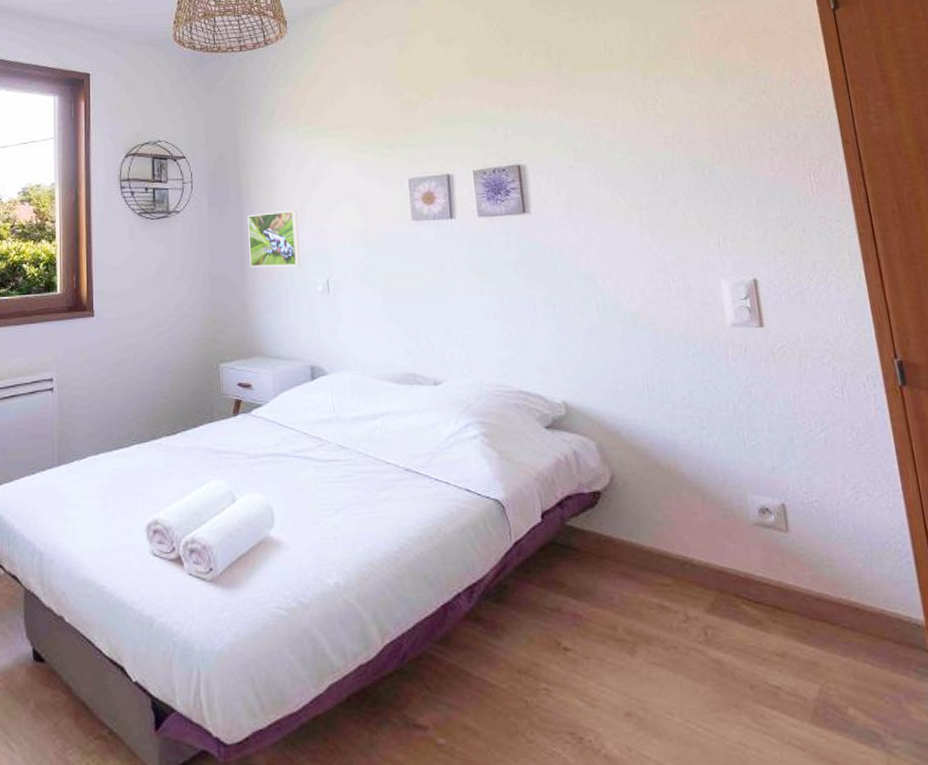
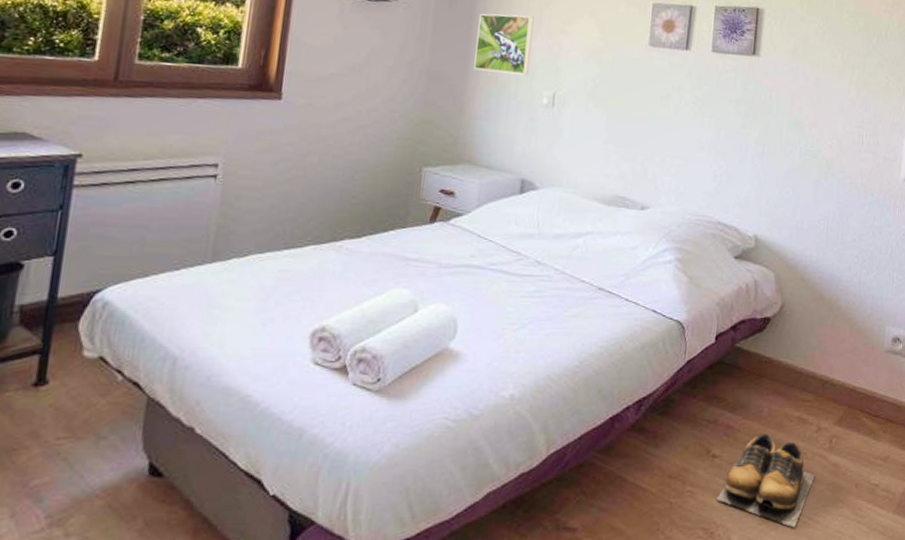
shoes: none [578,622,695,737] -> present [716,432,815,528]

